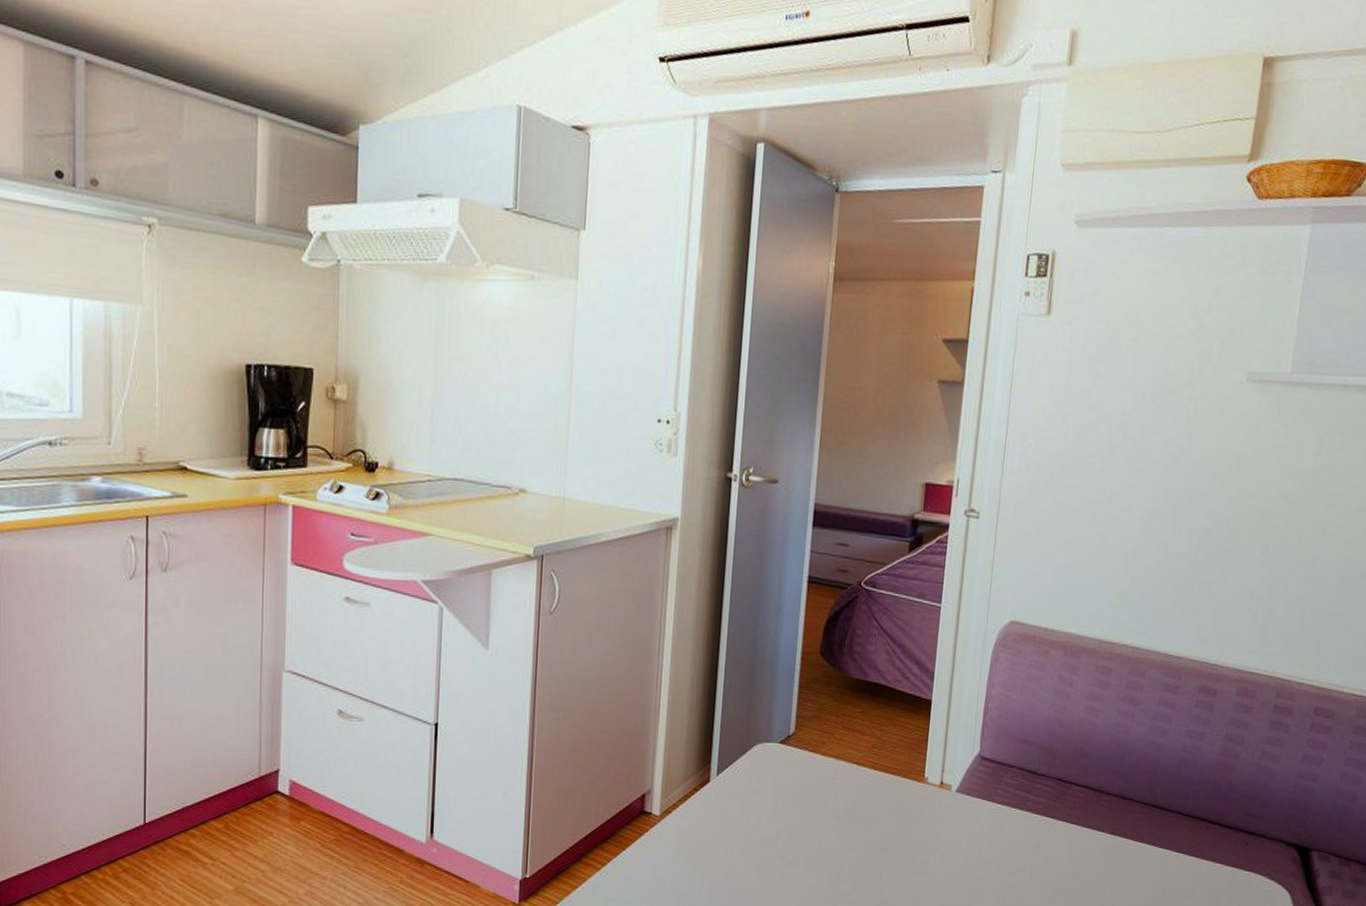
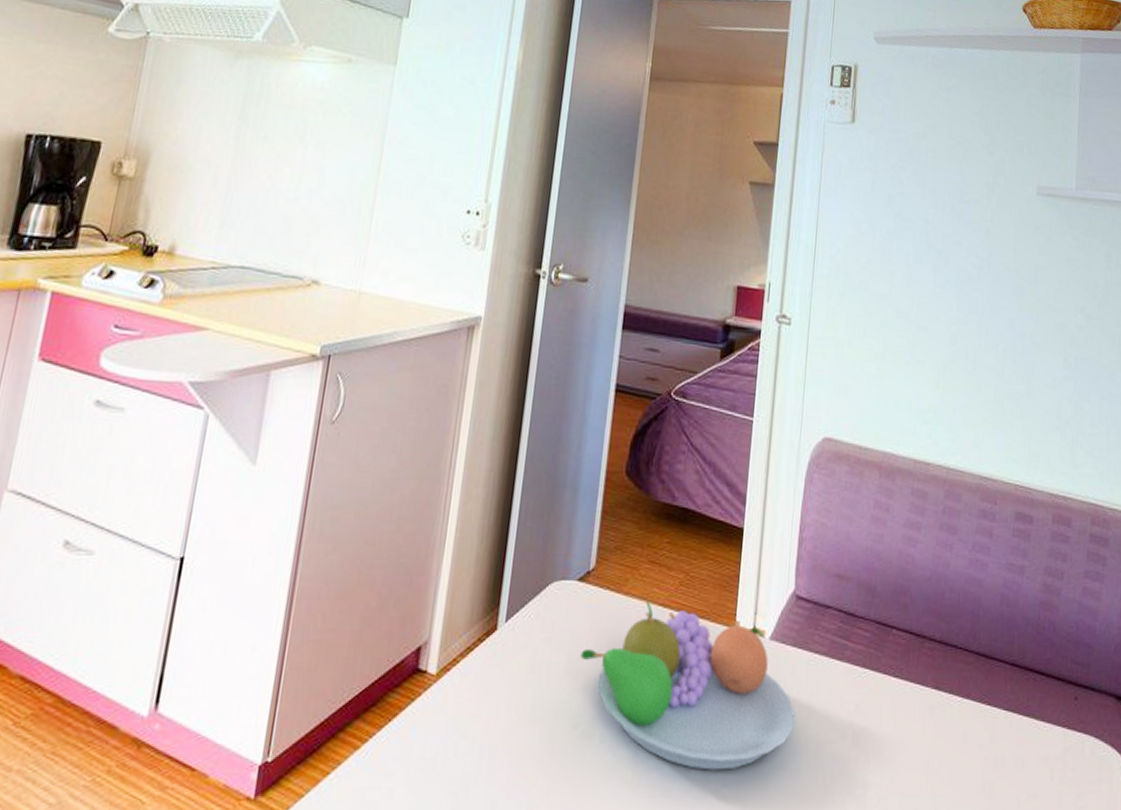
fruit bowl: none [784,760,979,893] -> present [580,601,795,770]

